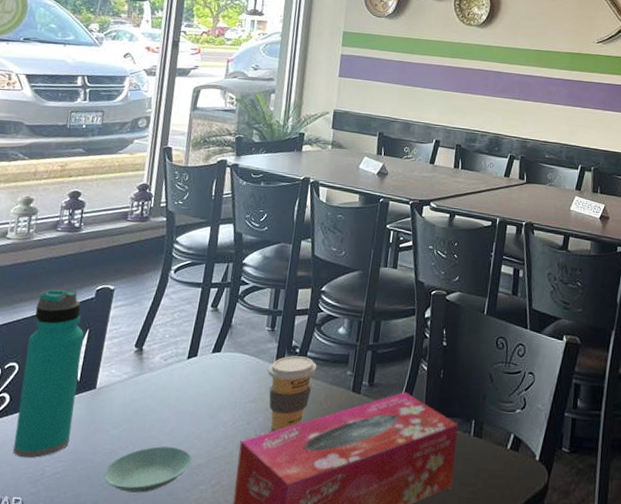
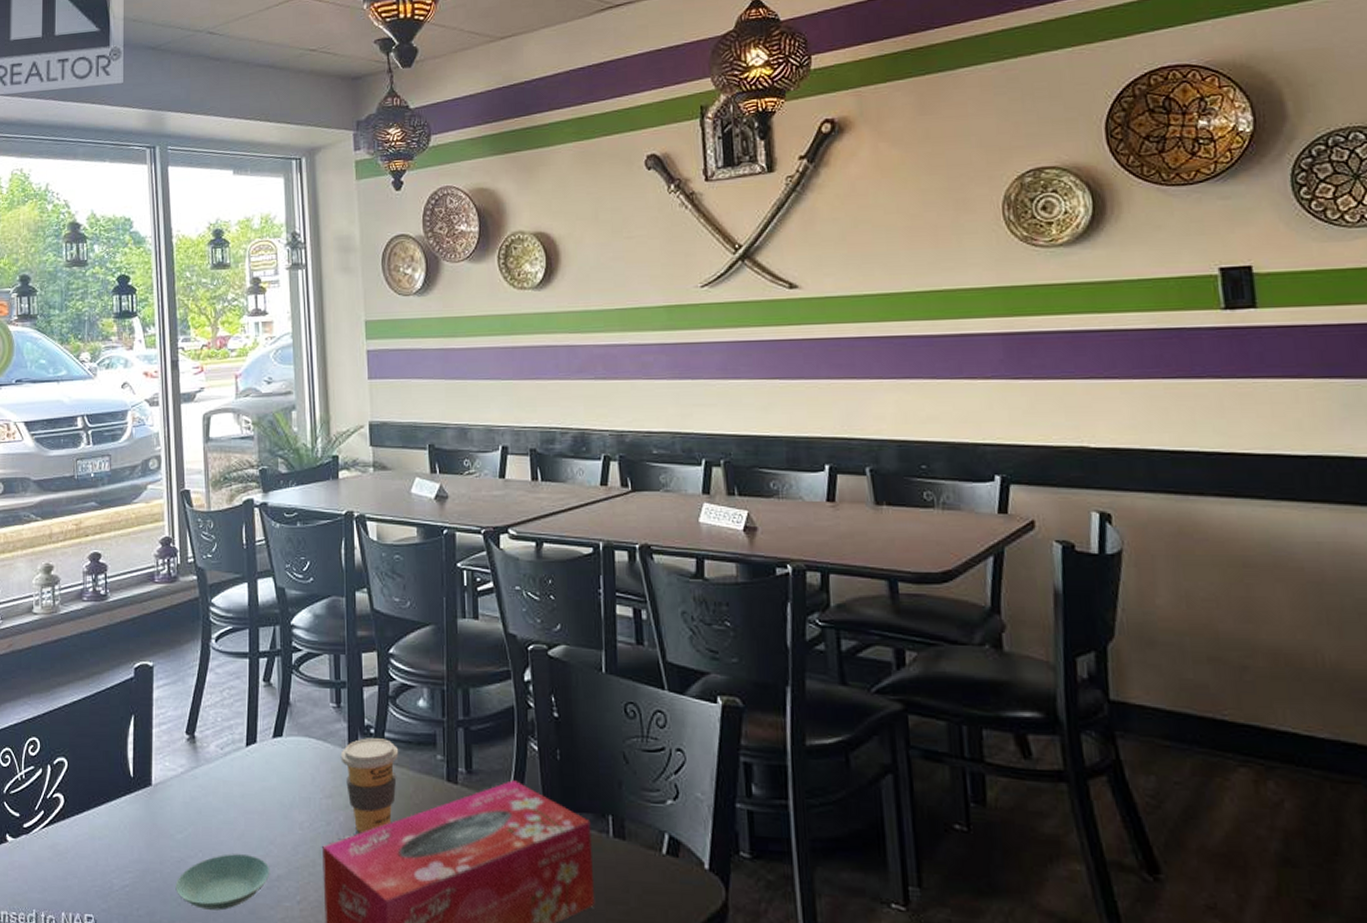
water bottle: present [13,289,84,459] -> none [73,670,134,869]

